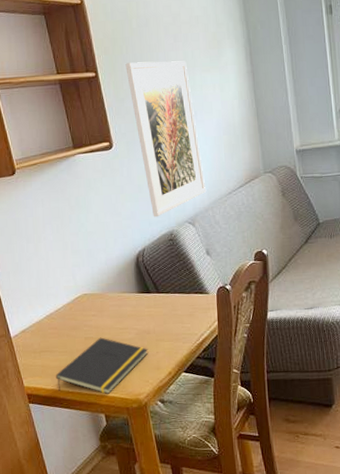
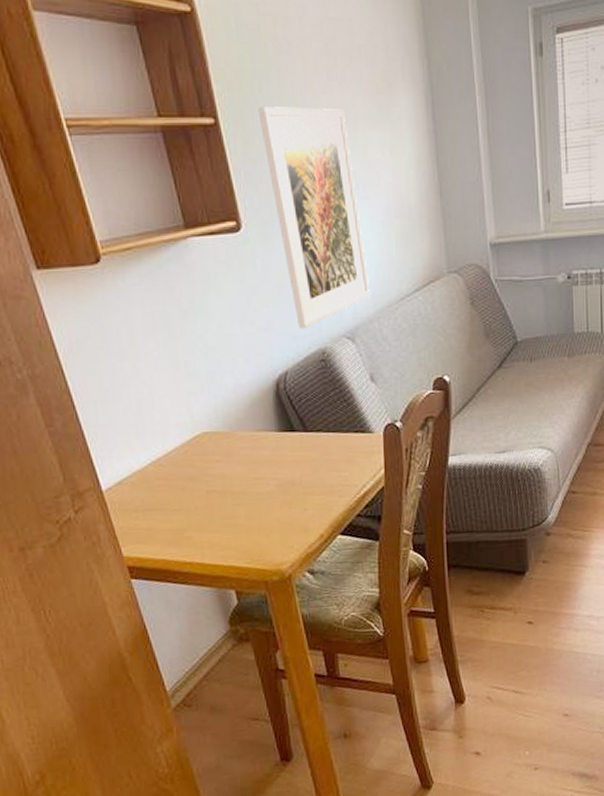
notepad: present [55,337,148,394] -> none [166,490,293,564]

